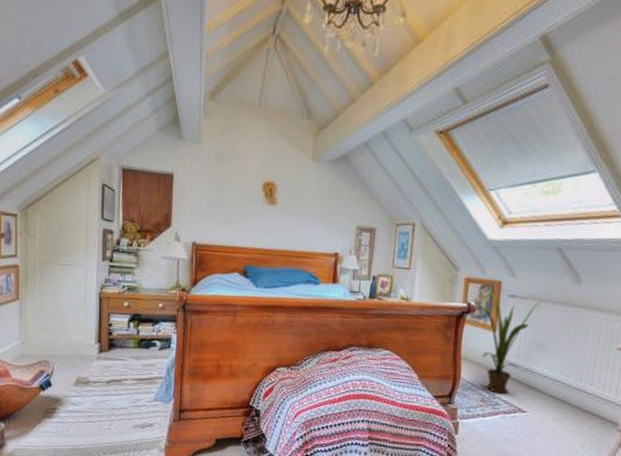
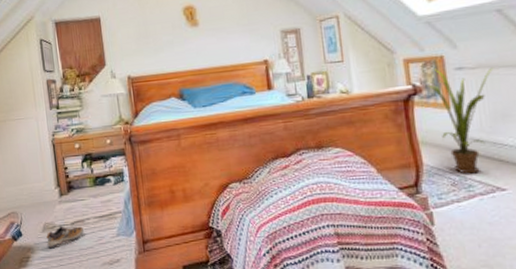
shoe: none [78,382,119,403] -> present [46,226,84,248]

